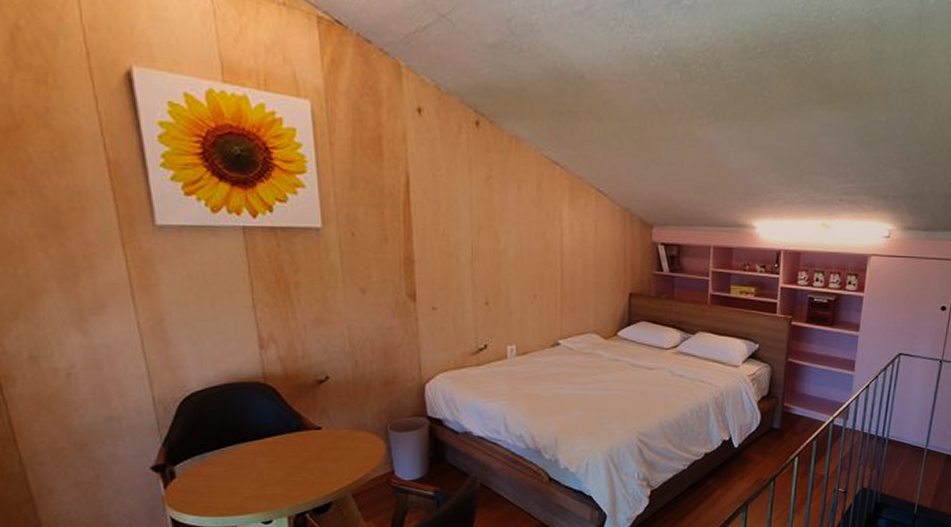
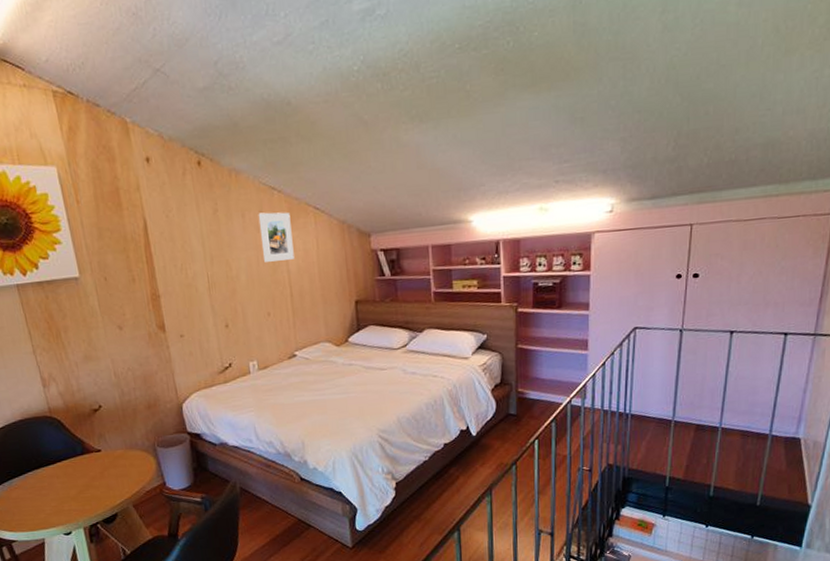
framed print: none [536,187,570,241] -> present [258,212,294,262]

